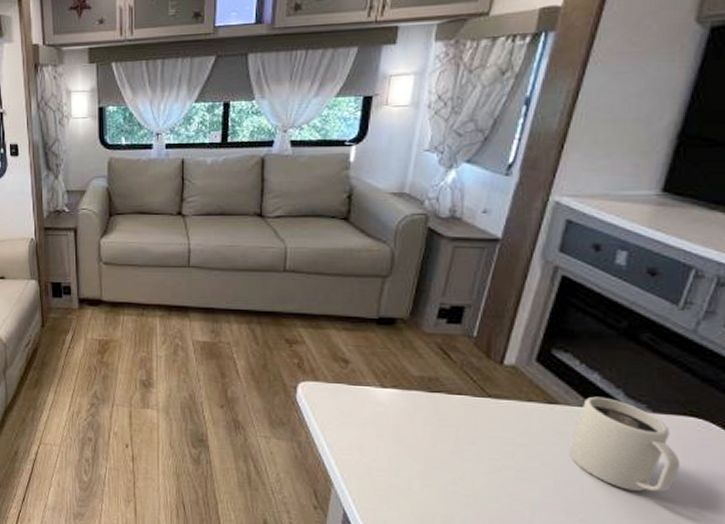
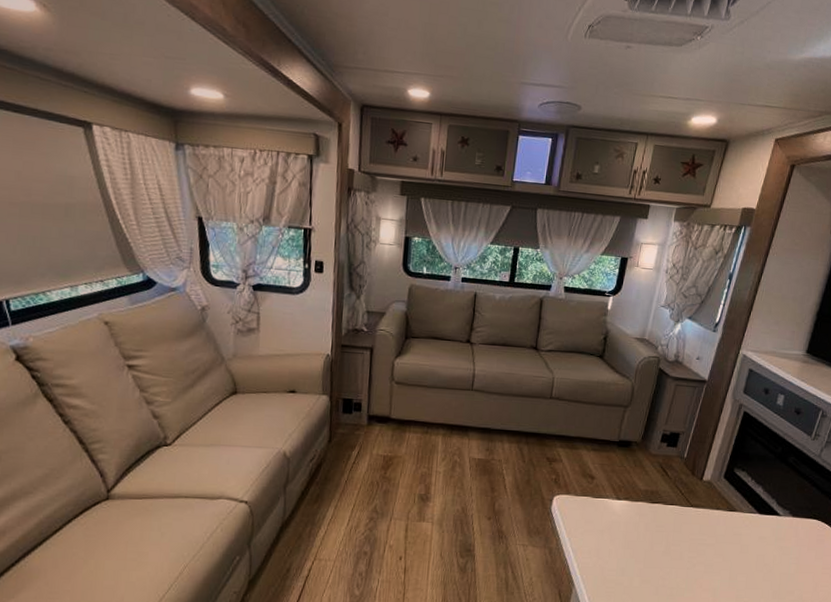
mug: present [568,396,681,492] -> none [740,505,807,577]

